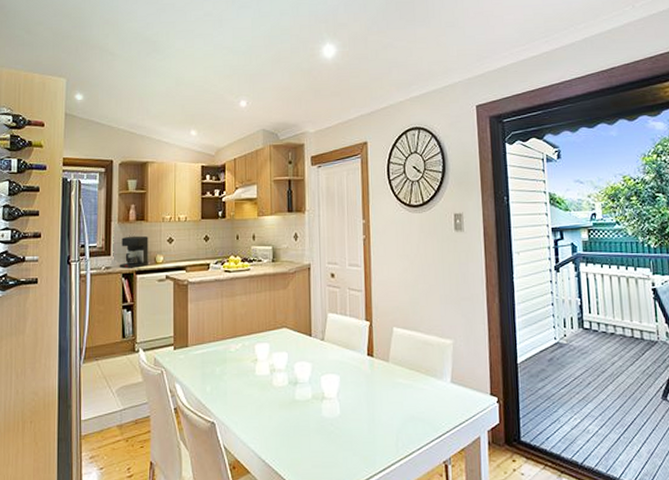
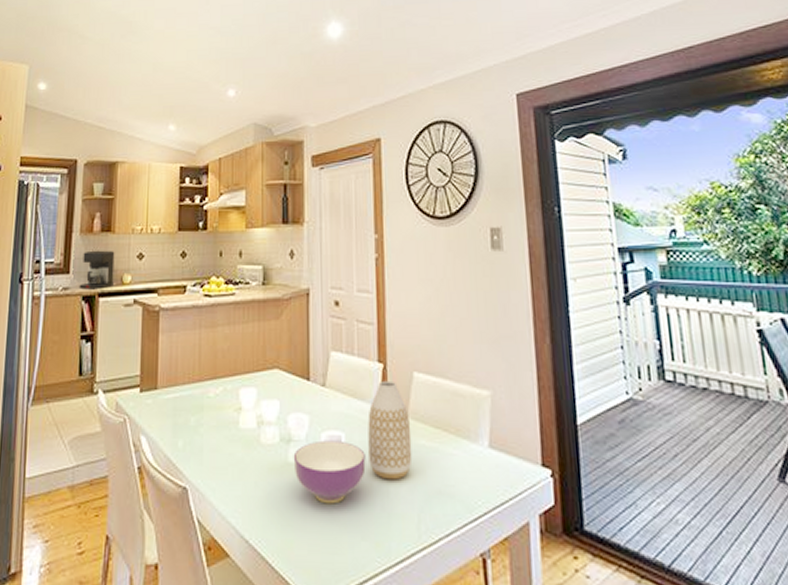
bowl: none [299,381,356,430] -> present [293,440,366,504]
vase: none [357,334,392,410] -> present [368,380,413,480]

